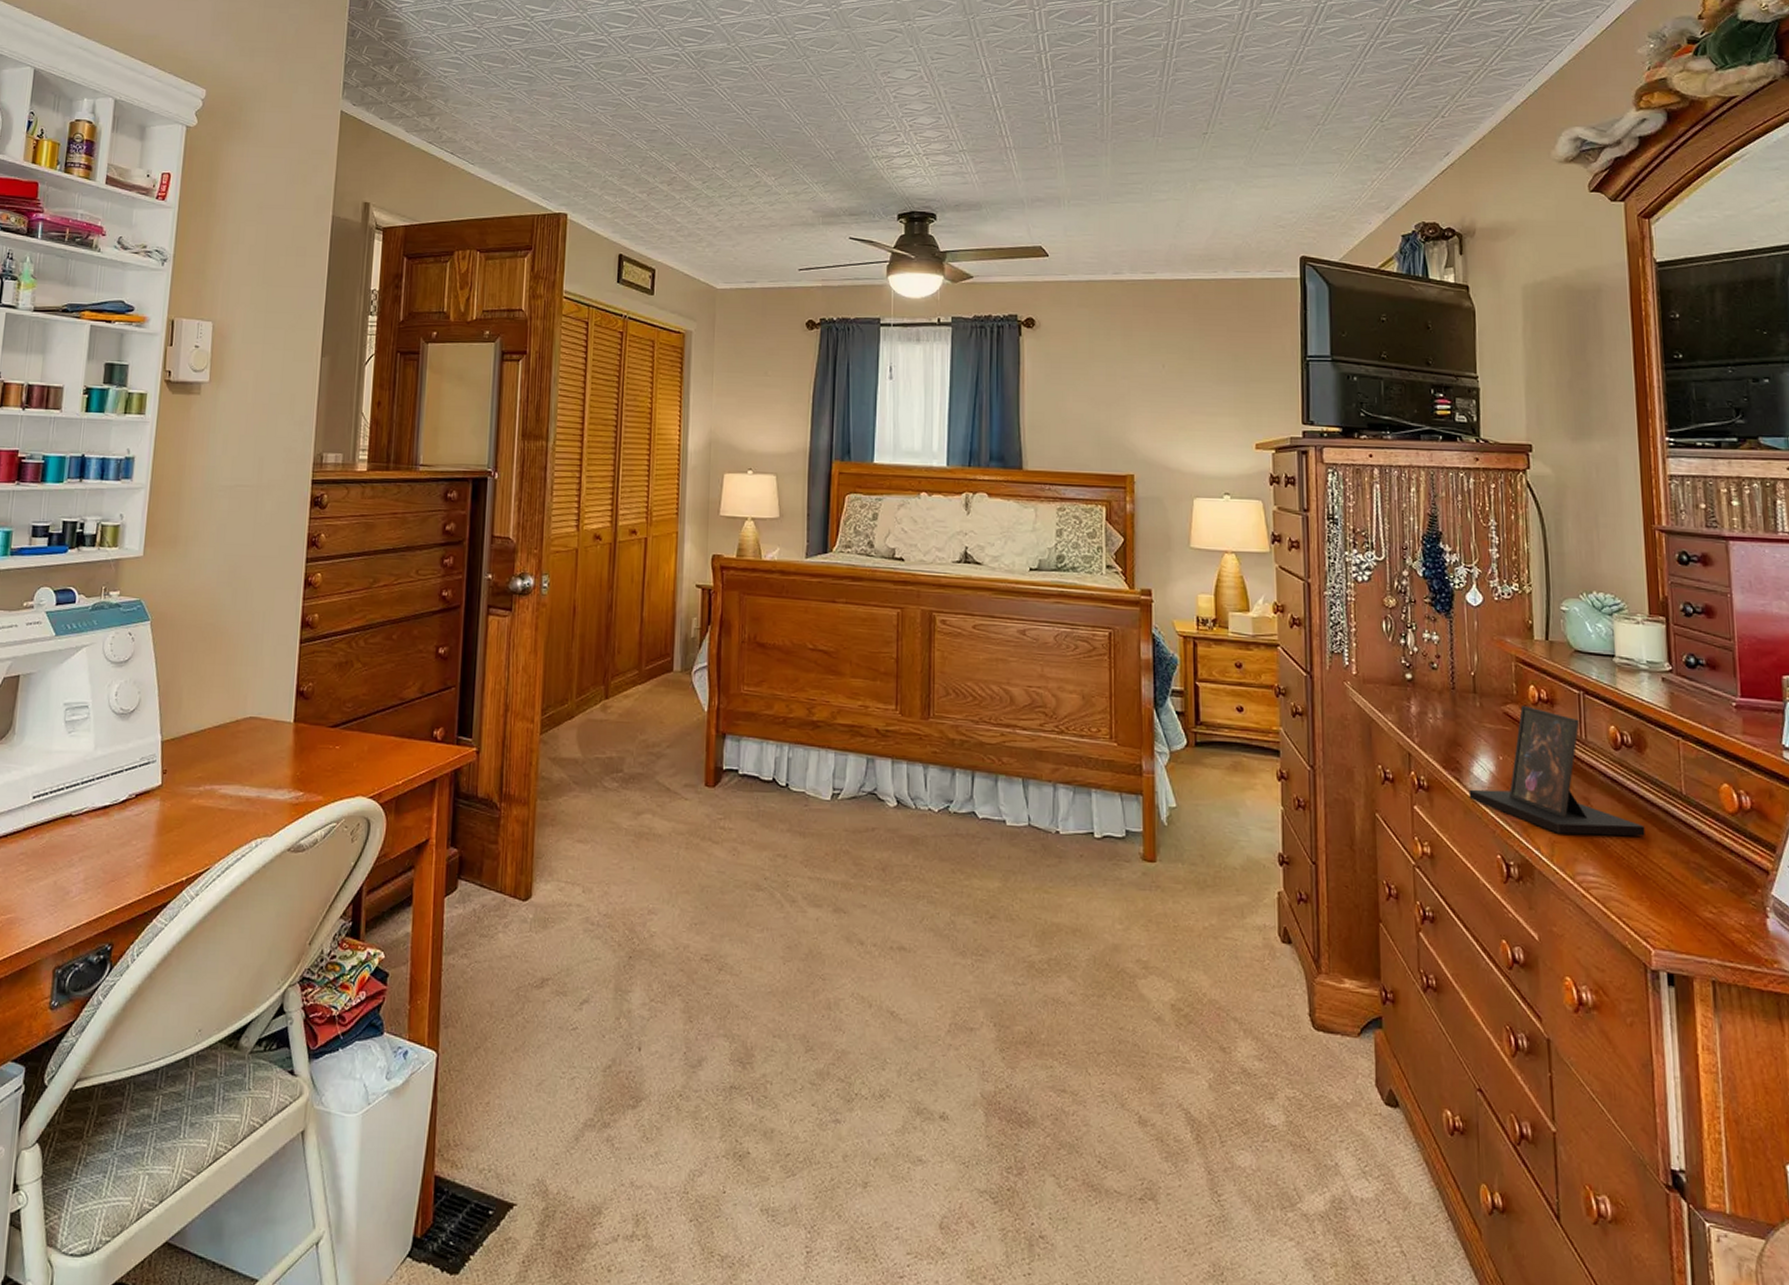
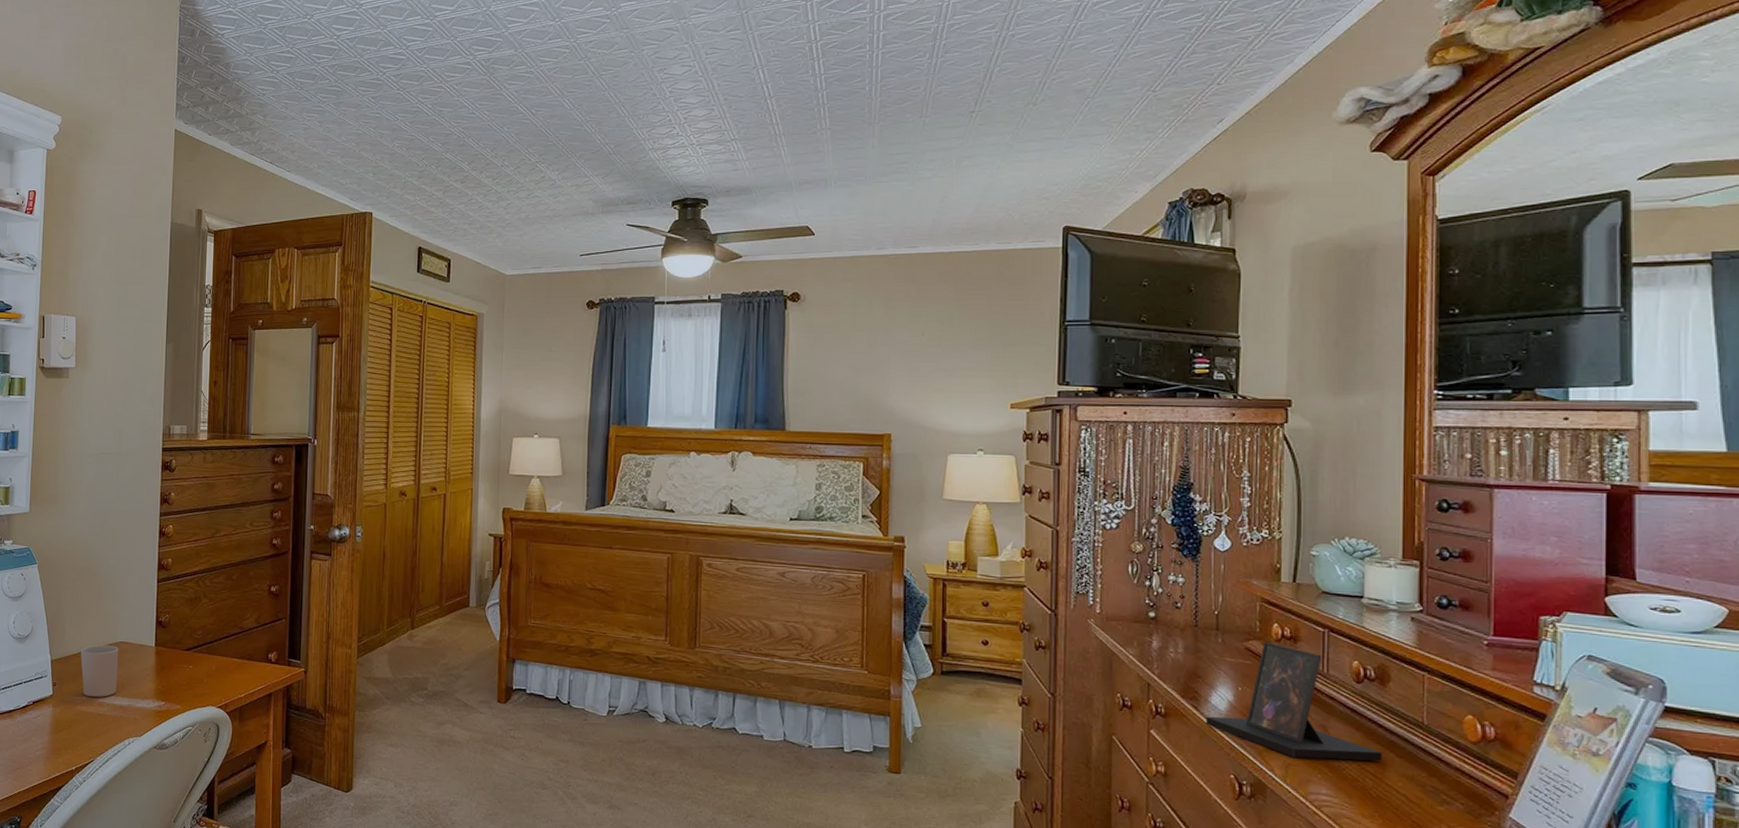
mug: none [199,721,249,788] -> present [81,645,119,698]

